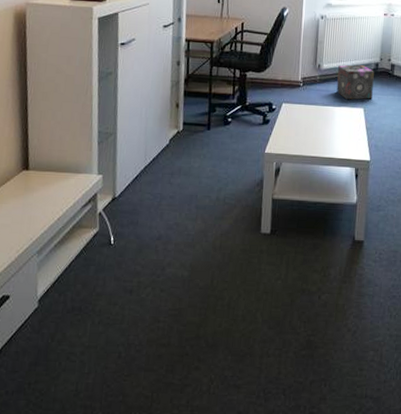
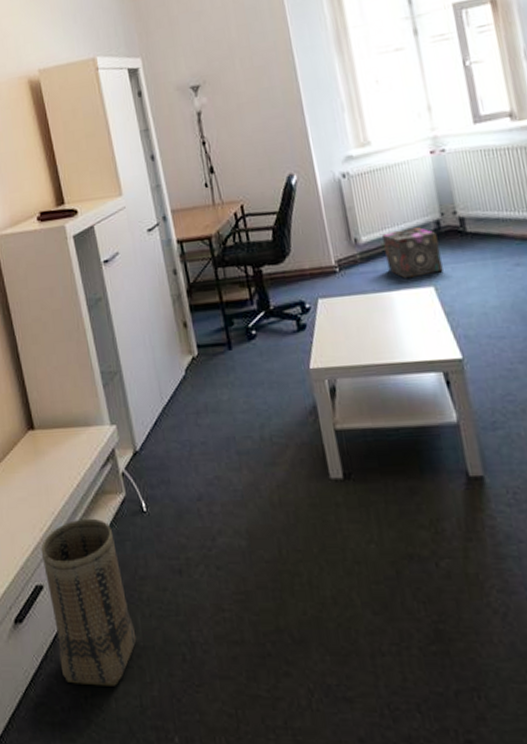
basket: none [12,245,84,375] -> present [41,518,137,686]

